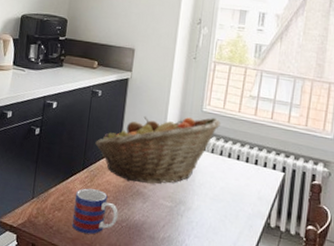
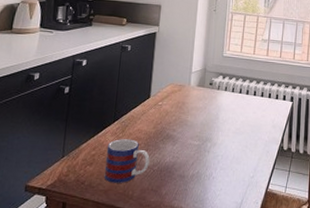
fruit basket: present [95,117,222,184] -> none [126,60,240,127]

